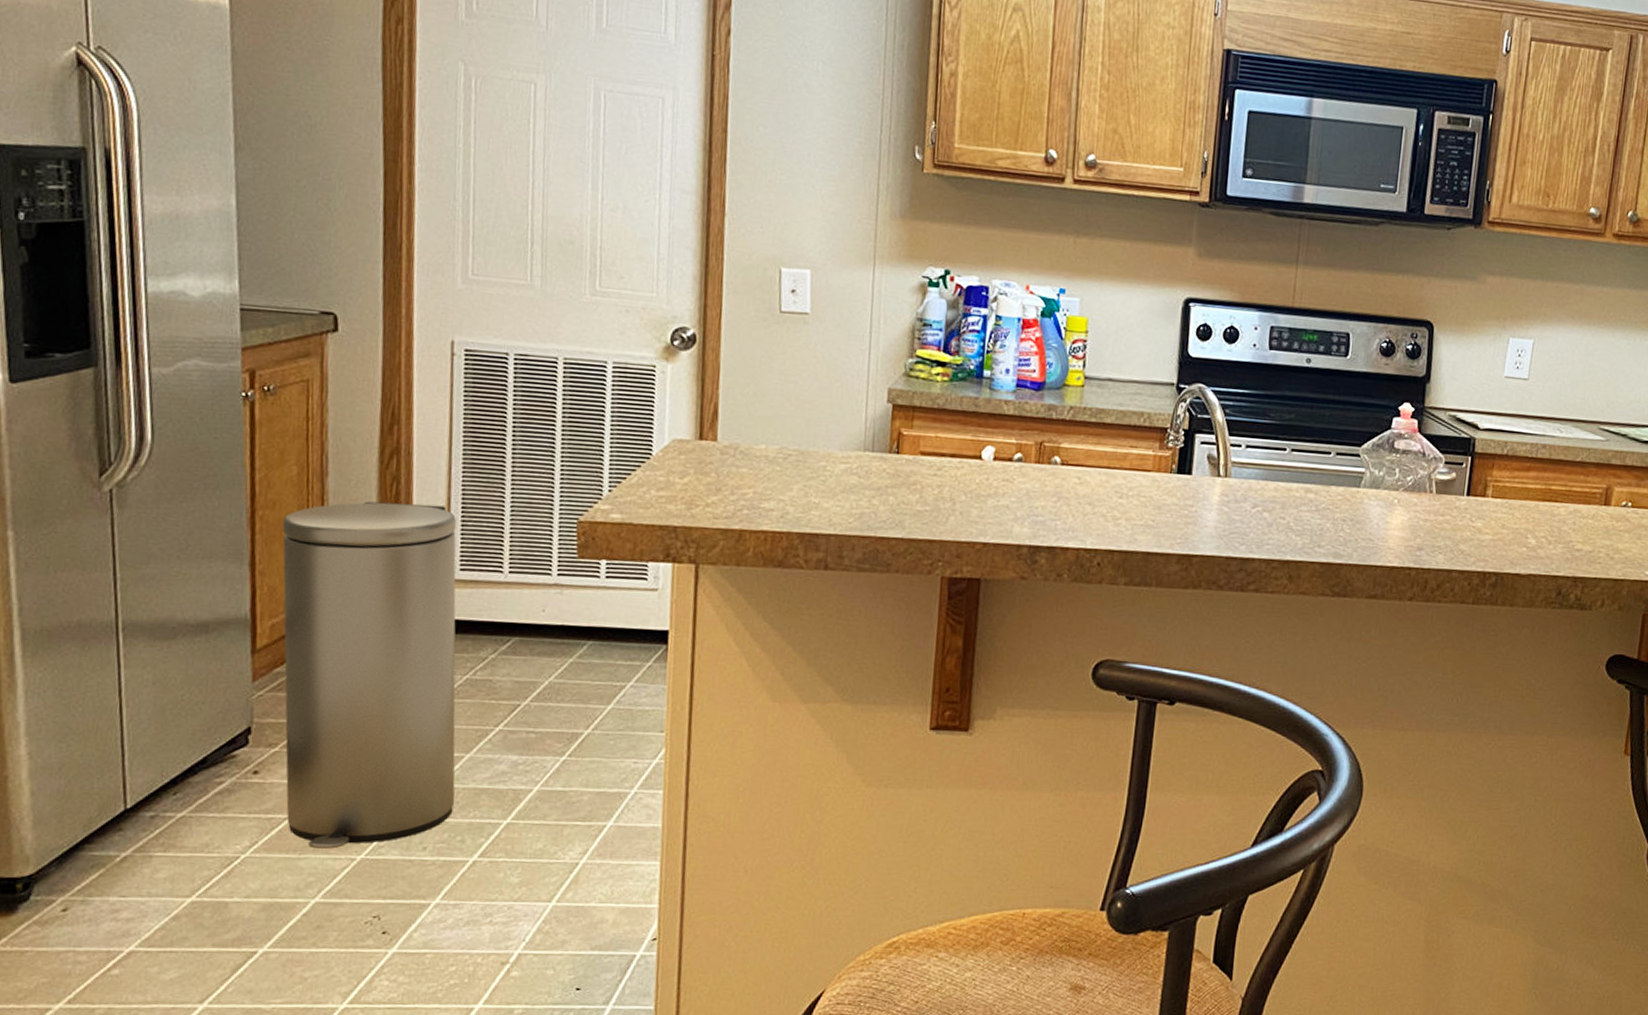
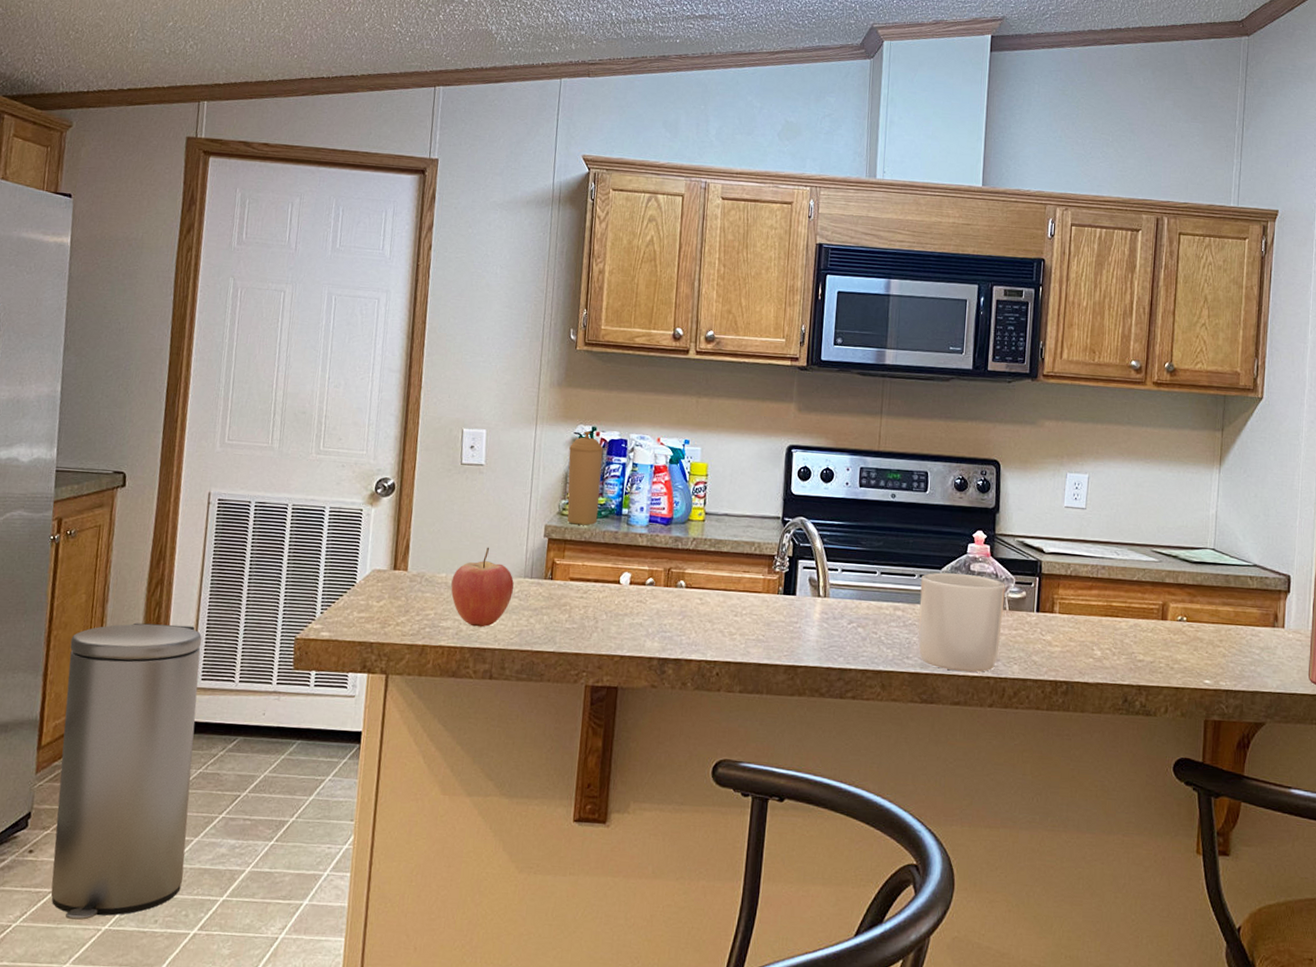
fruit: none [773,413,851,509] -> present [451,547,514,627]
canister: none [915,274,959,390] -> present [567,431,604,526]
mug: none [1331,450,1433,563] -> present [918,572,1005,673]

